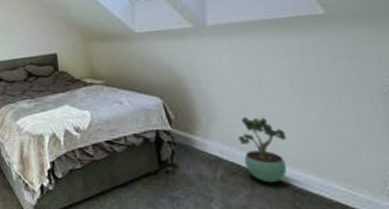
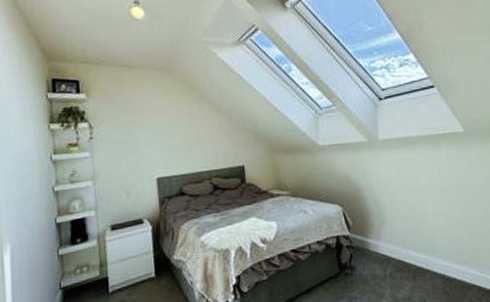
potted plant: present [237,116,287,183] -> none [402,218,439,275]

